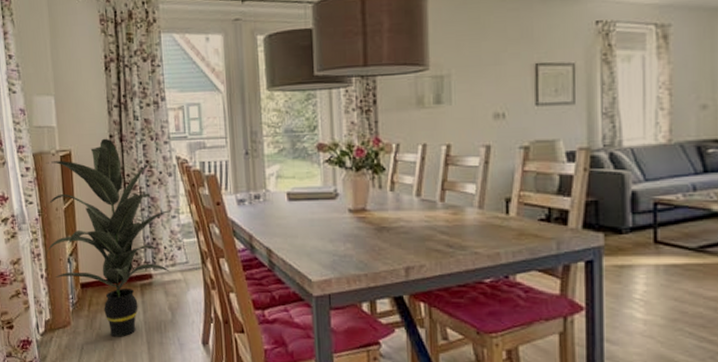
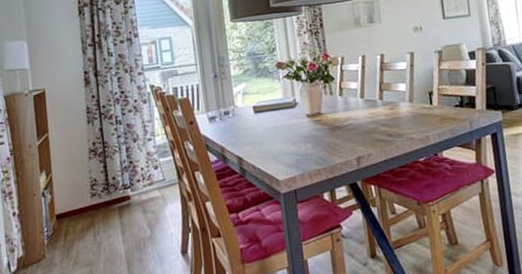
indoor plant: present [45,138,171,337] -> none [17,75,149,262]

